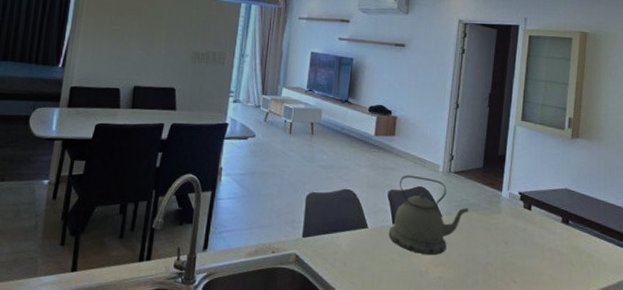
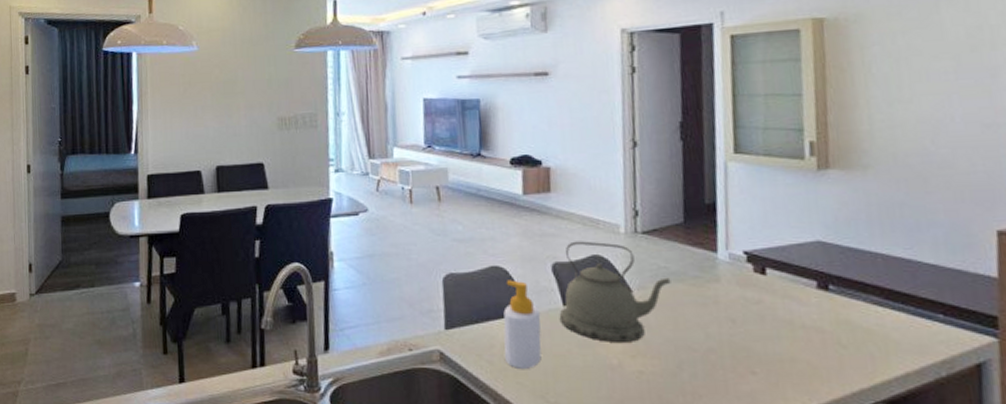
soap bottle: none [344,201,376,272] -> present [503,280,542,369]

